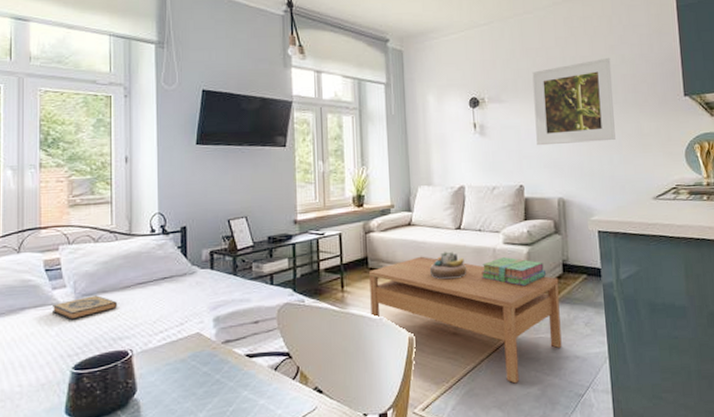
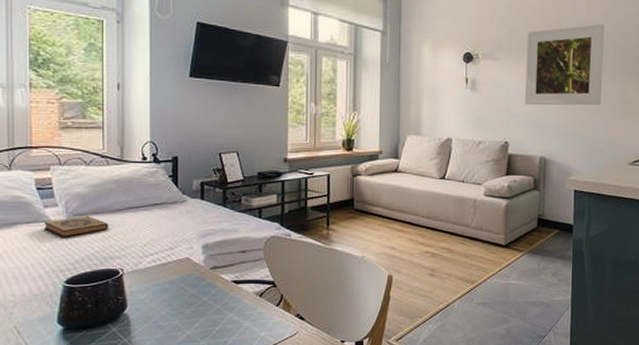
coffee table: present [368,256,562,384] -> none [353,201,533,323]
decorative bowl: present [429,251,467,280] -> none [412,199,448,225]
stack of books: present [482,257,547,287] -> none [461,208,522,237]

